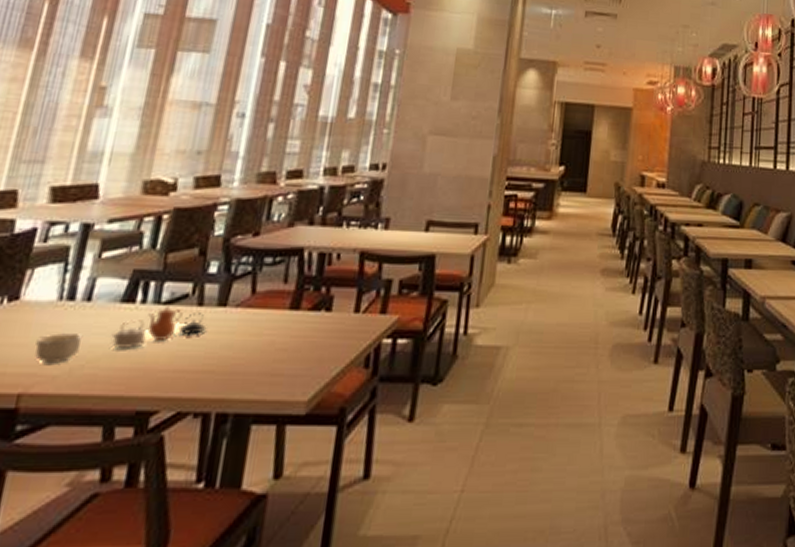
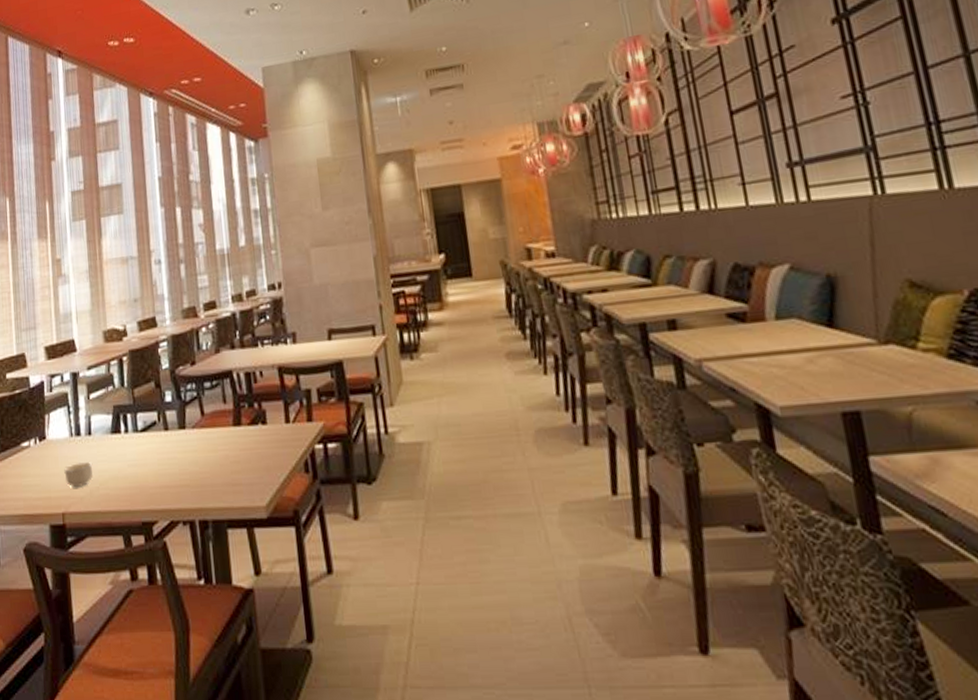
teapot: present [111,306,207,348] -> none [111,433,175,471]

